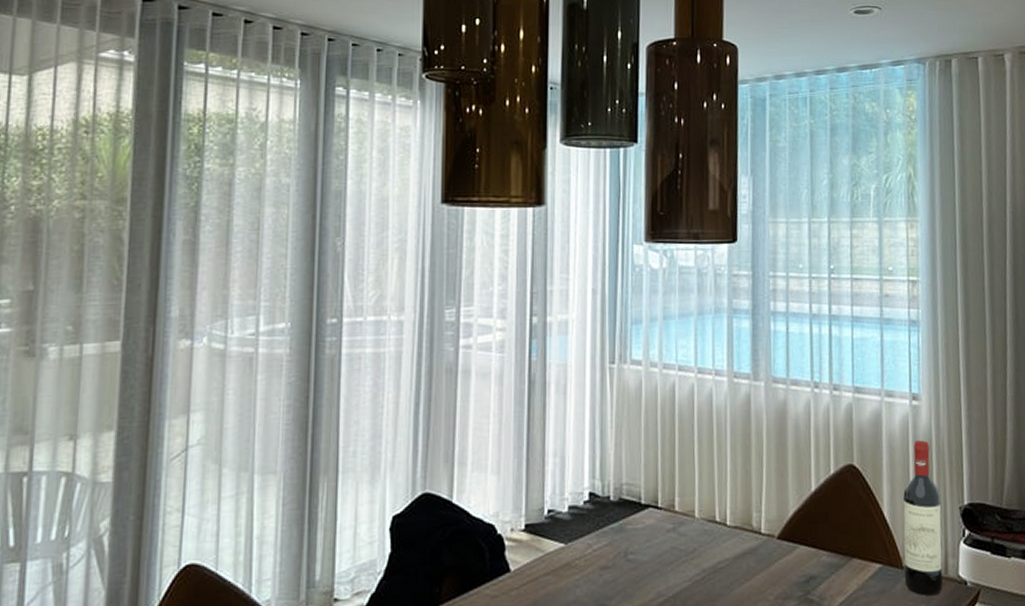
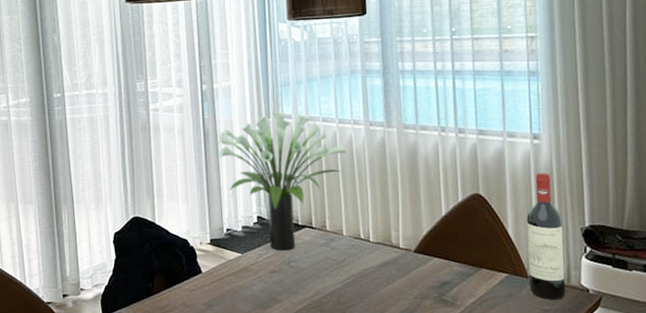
flower arrangement: none [545,354,704,539] -> present [218,110,346,251]

